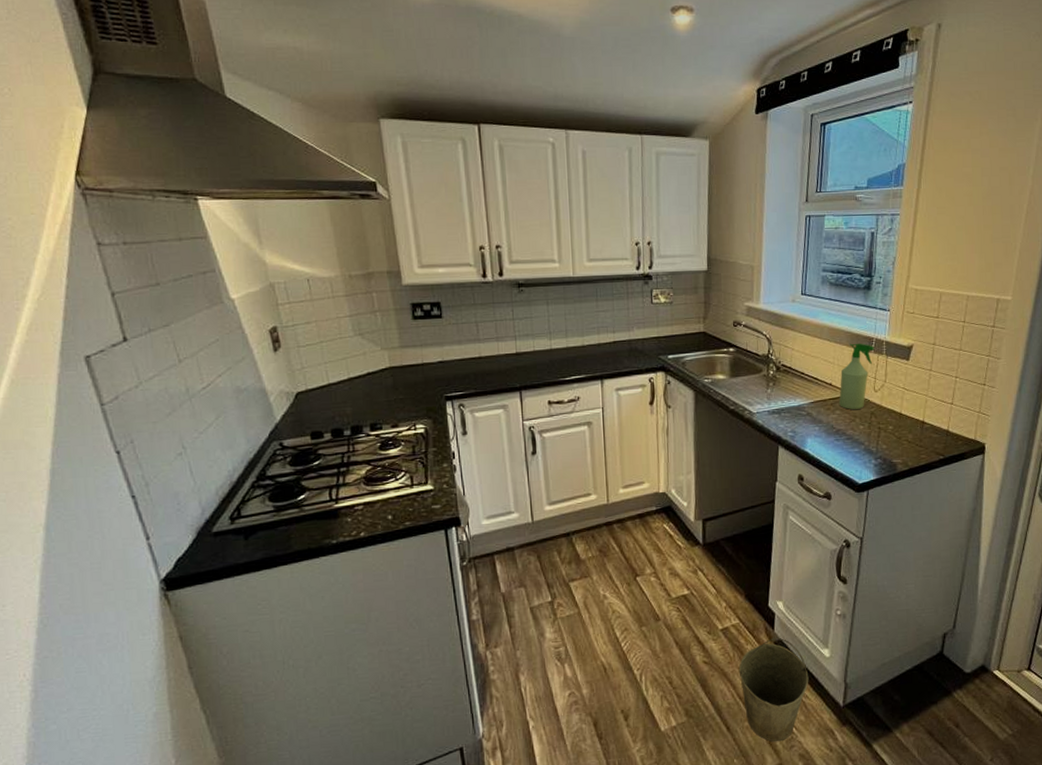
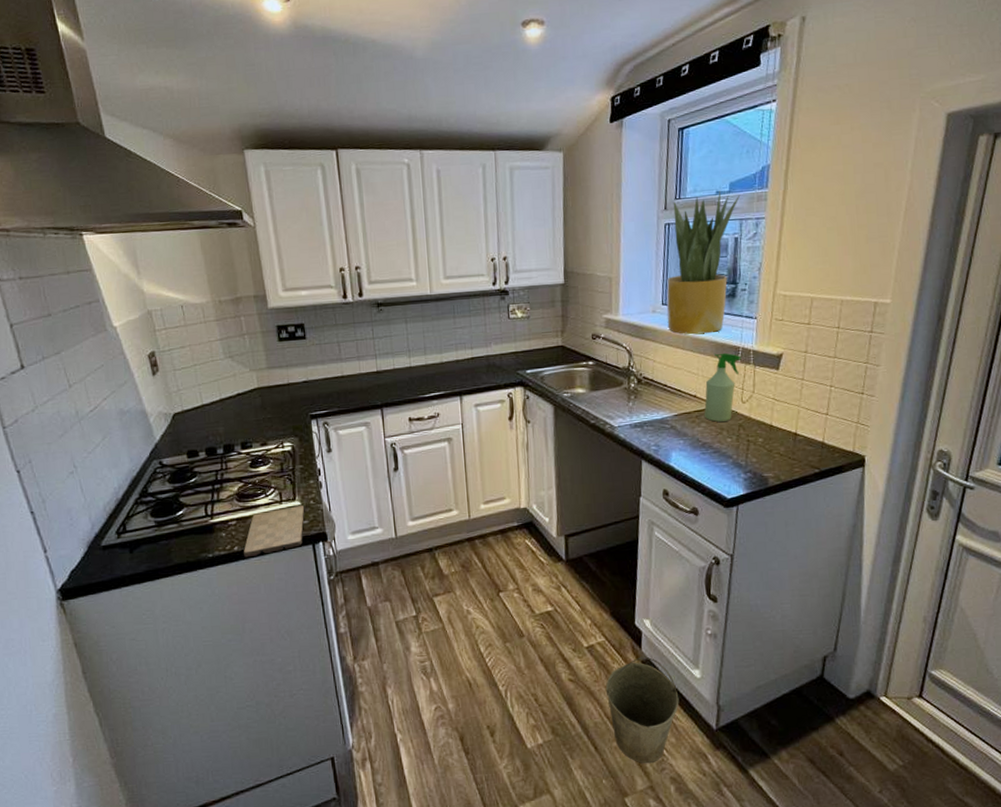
cutting board: none [370,490,438,544] -> present [243,505,305,558]
planter: none [805,185,878,325] -> present [666,190,741,335]

